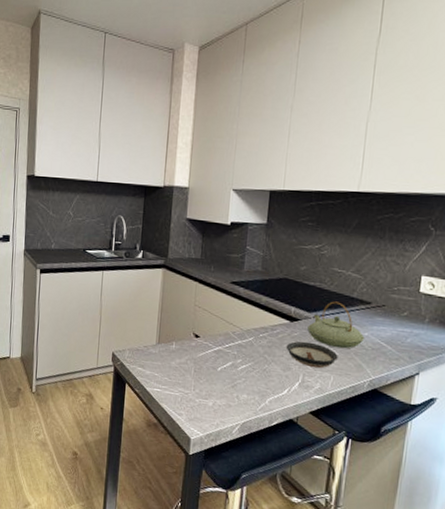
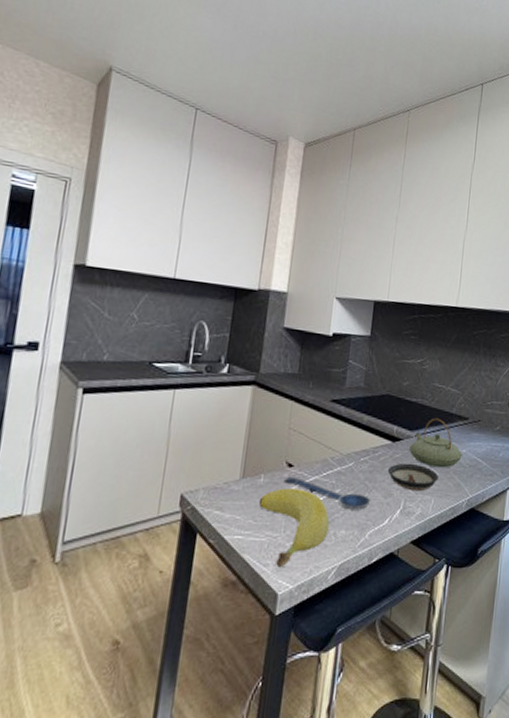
banana: none [172,354,233,418] -> present [258,488,330,568]
spoon: none [193,345,271,380] -> present [285,476,371,510]

